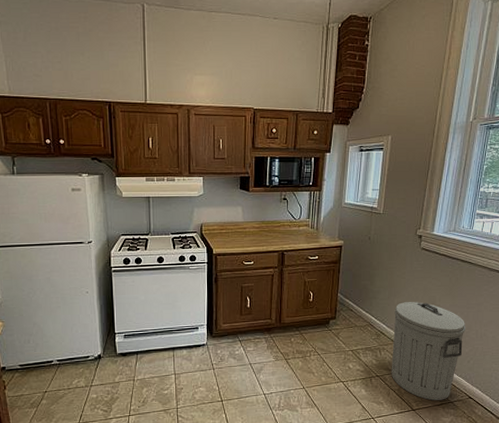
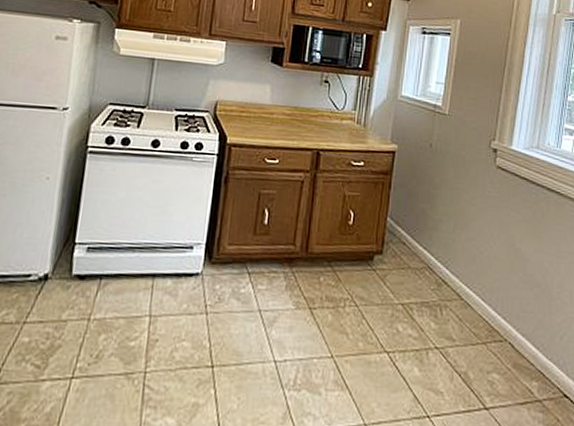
trash can: present [391,302,466,401] -> none [455,239,557,396]

